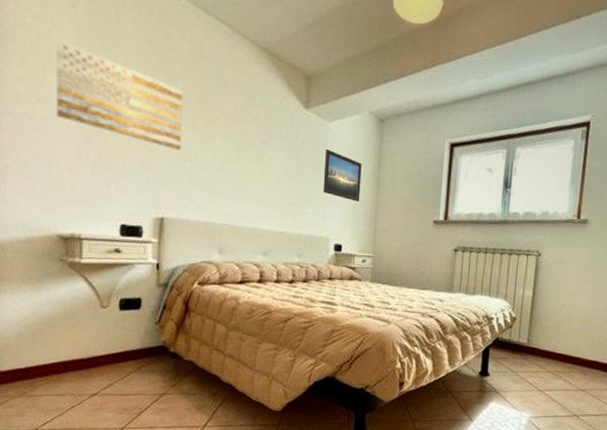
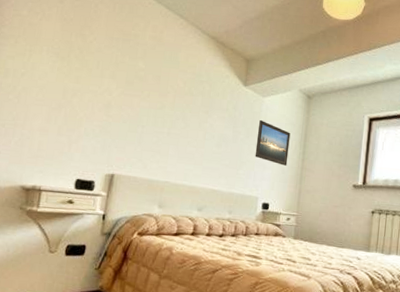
wall art: present [56,40,183,151] -> none [35,28,142,118]

